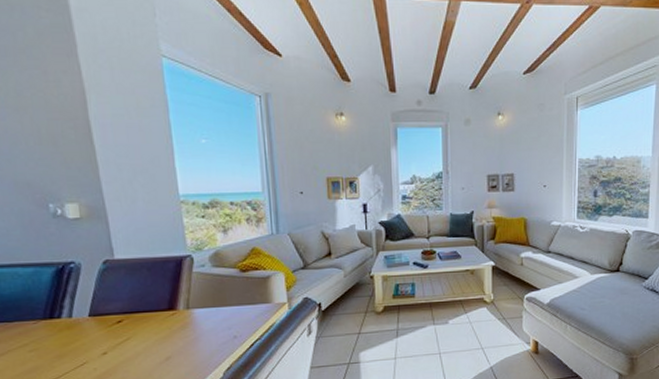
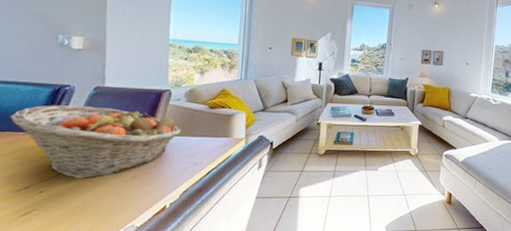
fruit basket: none [13,281,212,366] -> present [9,105,181,179]

